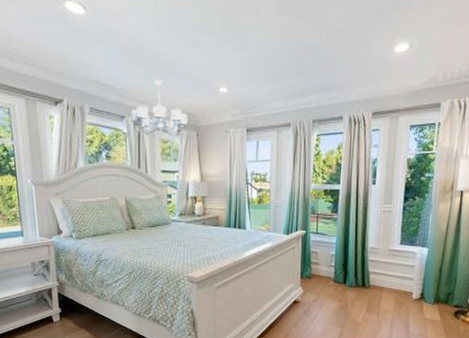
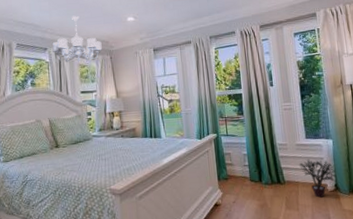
potted plant: none [388,266,424,305] -> present [299,159,336,198]

